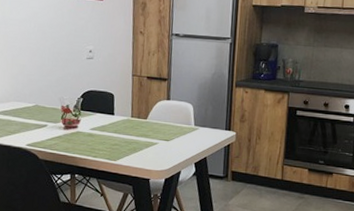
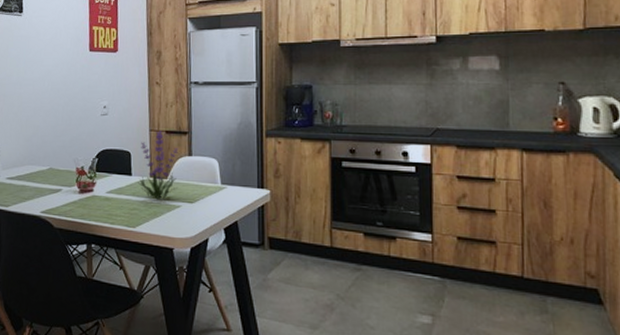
plant: none [119,76,158,137] -> present [137,131,179,200]

